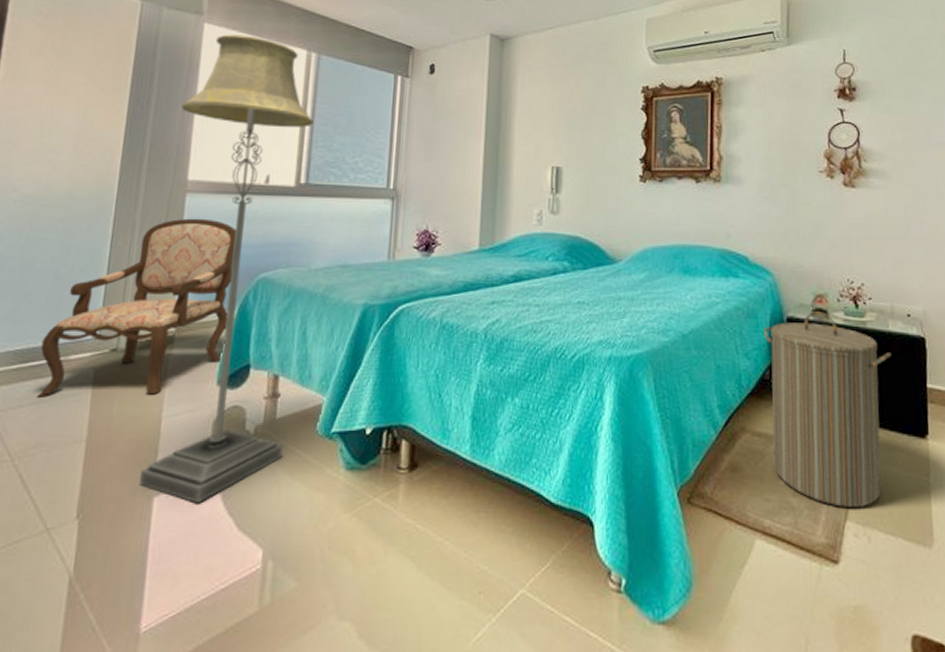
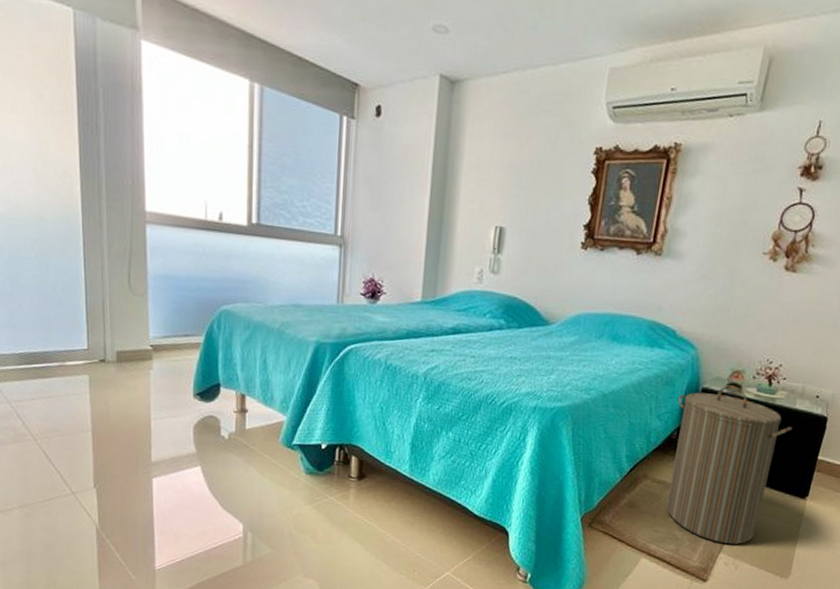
armchair: present [37,218,237,397] -> none [40,248,197,400]
floor lamp: present [139,34,314,504] -> none [130,54,261,487]

